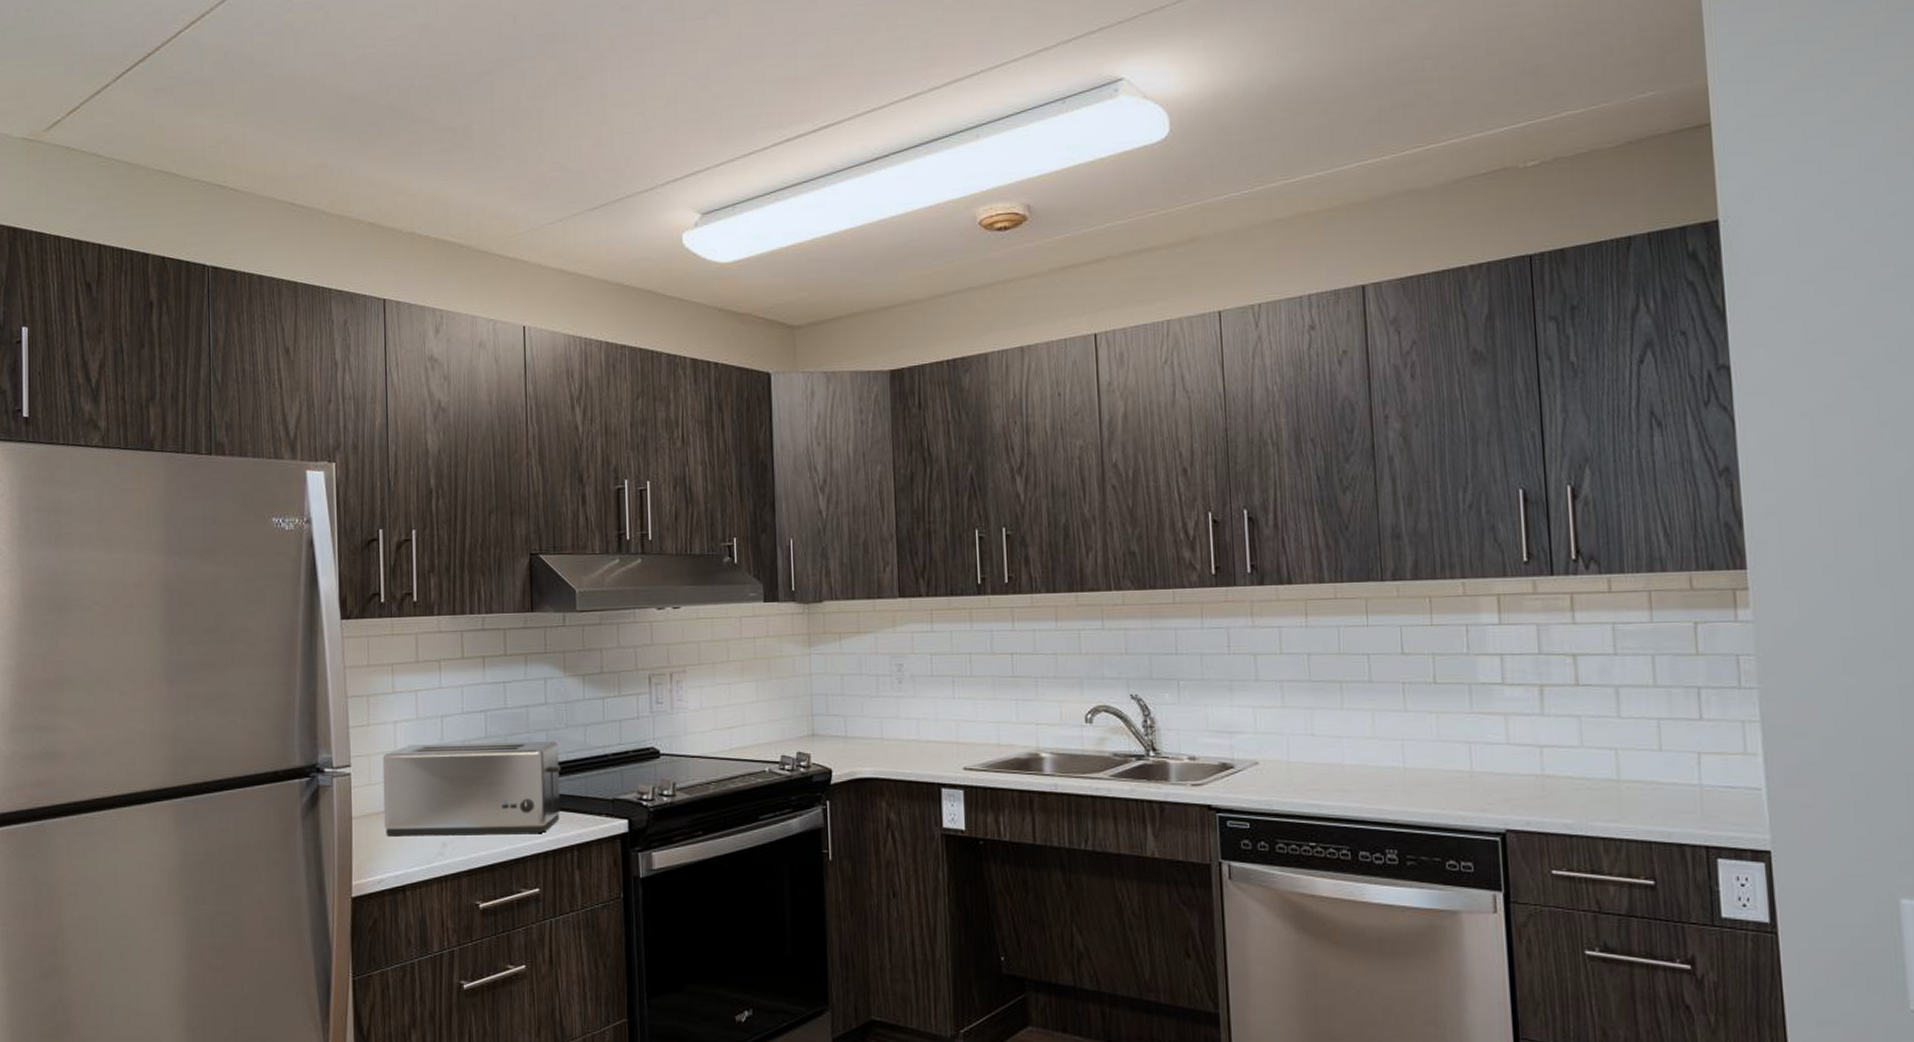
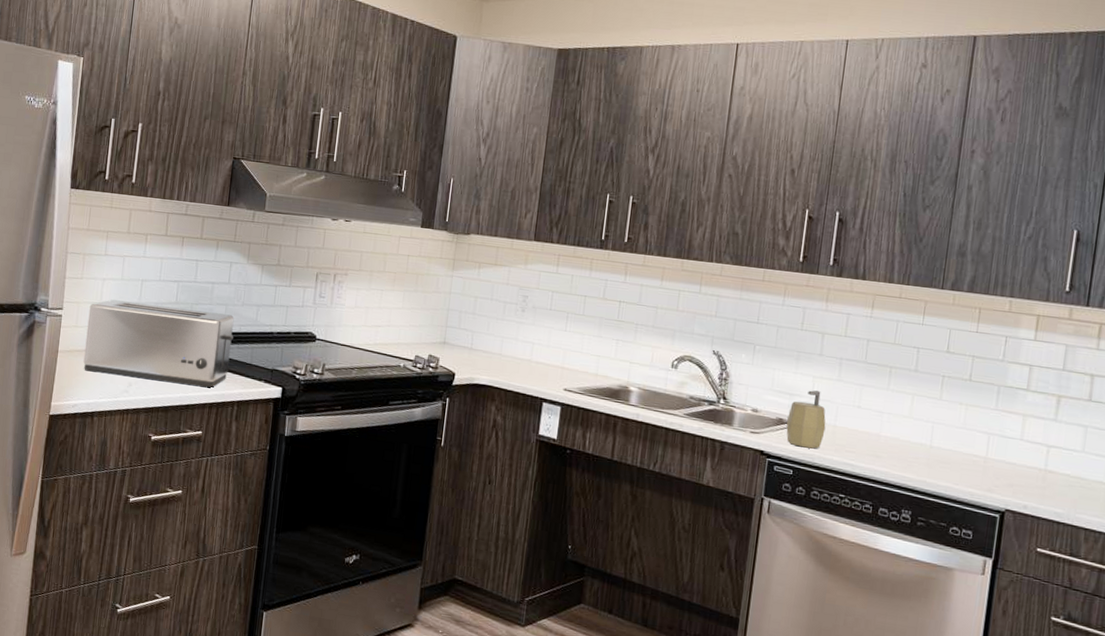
soap dispenser: none [1232,723,1279,794] -> present [786,390,826,449]

